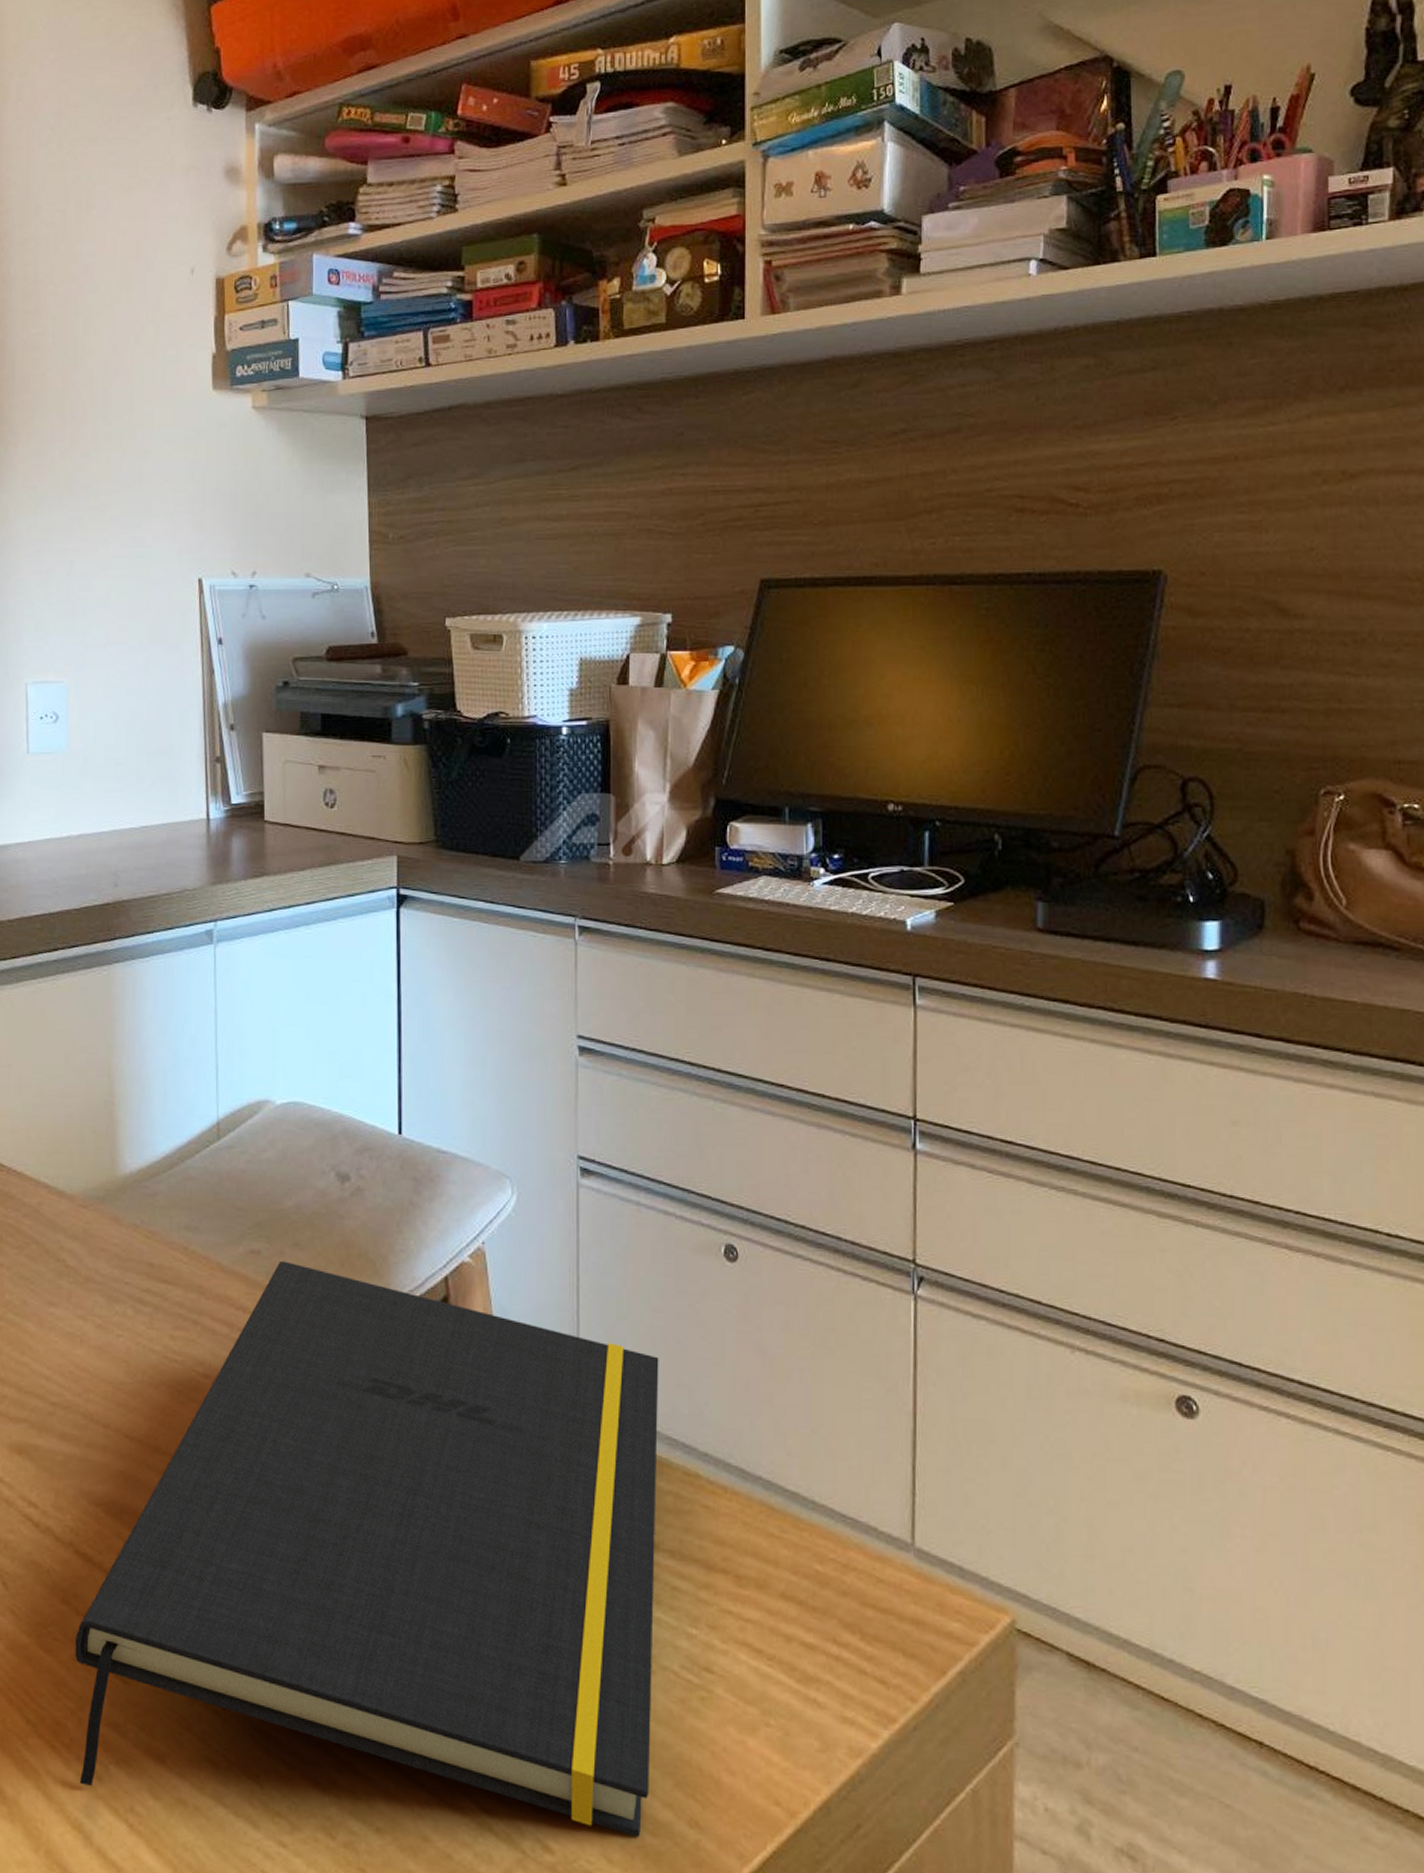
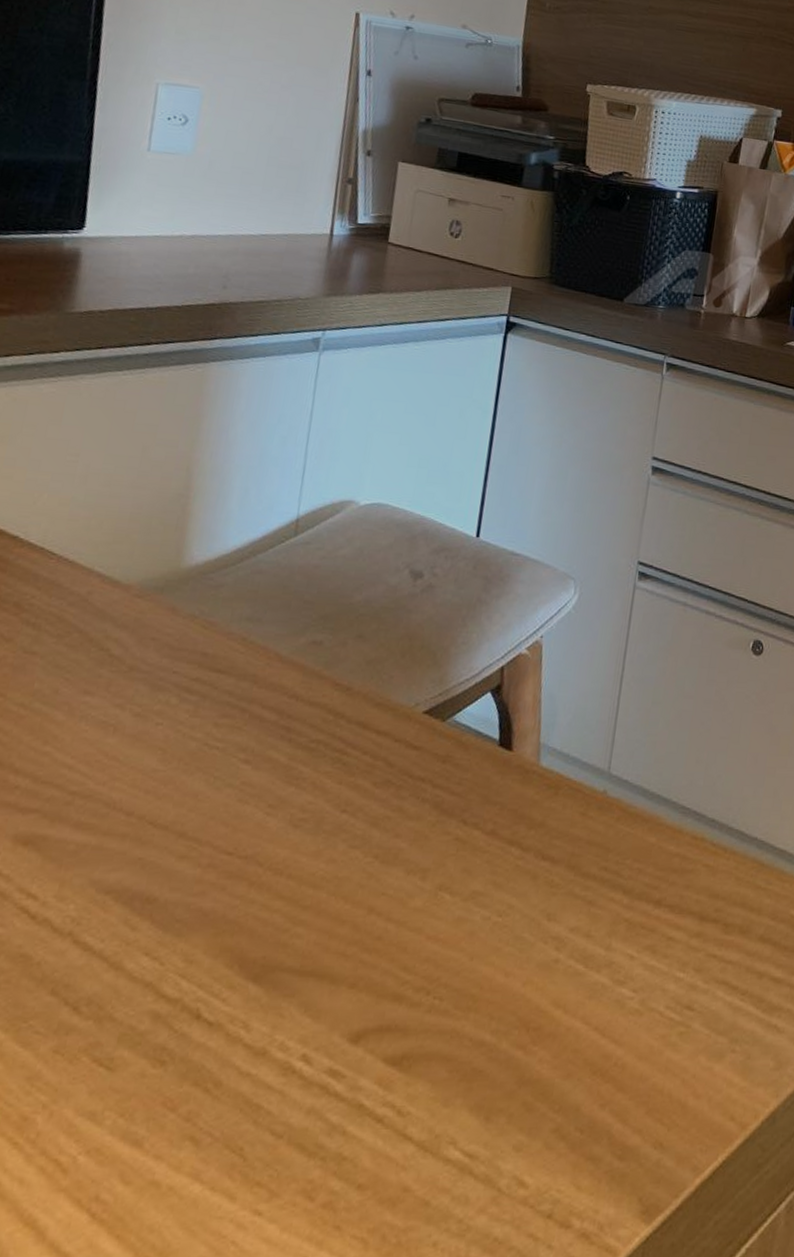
notepad: present [75,1260,659,1838] -> none [40,651,685,1181]

